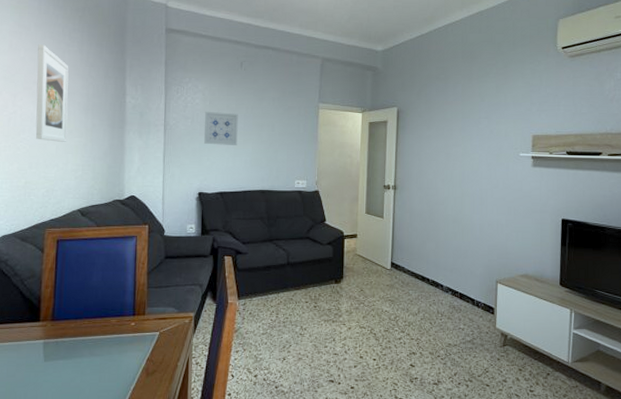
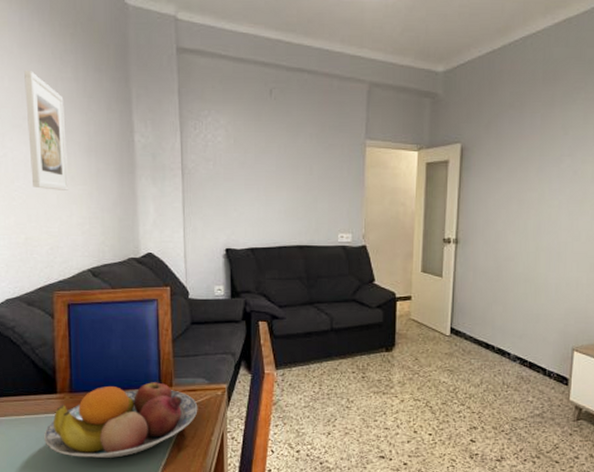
fruit bowl: none [24,309,167,383] -> present [44,380,198,458]
wall art: present [204,111,238,145] -> none [230,151,269,192]

